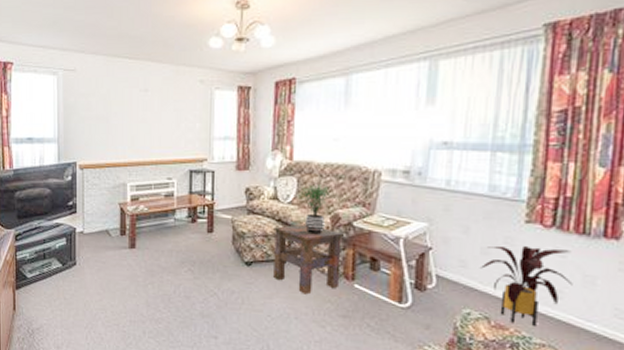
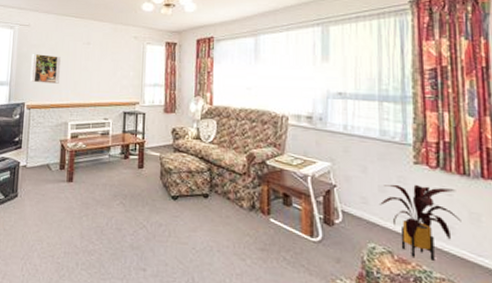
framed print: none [81,103,114,139] -> present [30,53,61,84]
side table: present [273,224,344,295] -> none [197,161,258,228]
potted plant: present [297,184,329,235] -> none [217,126,244,172]

